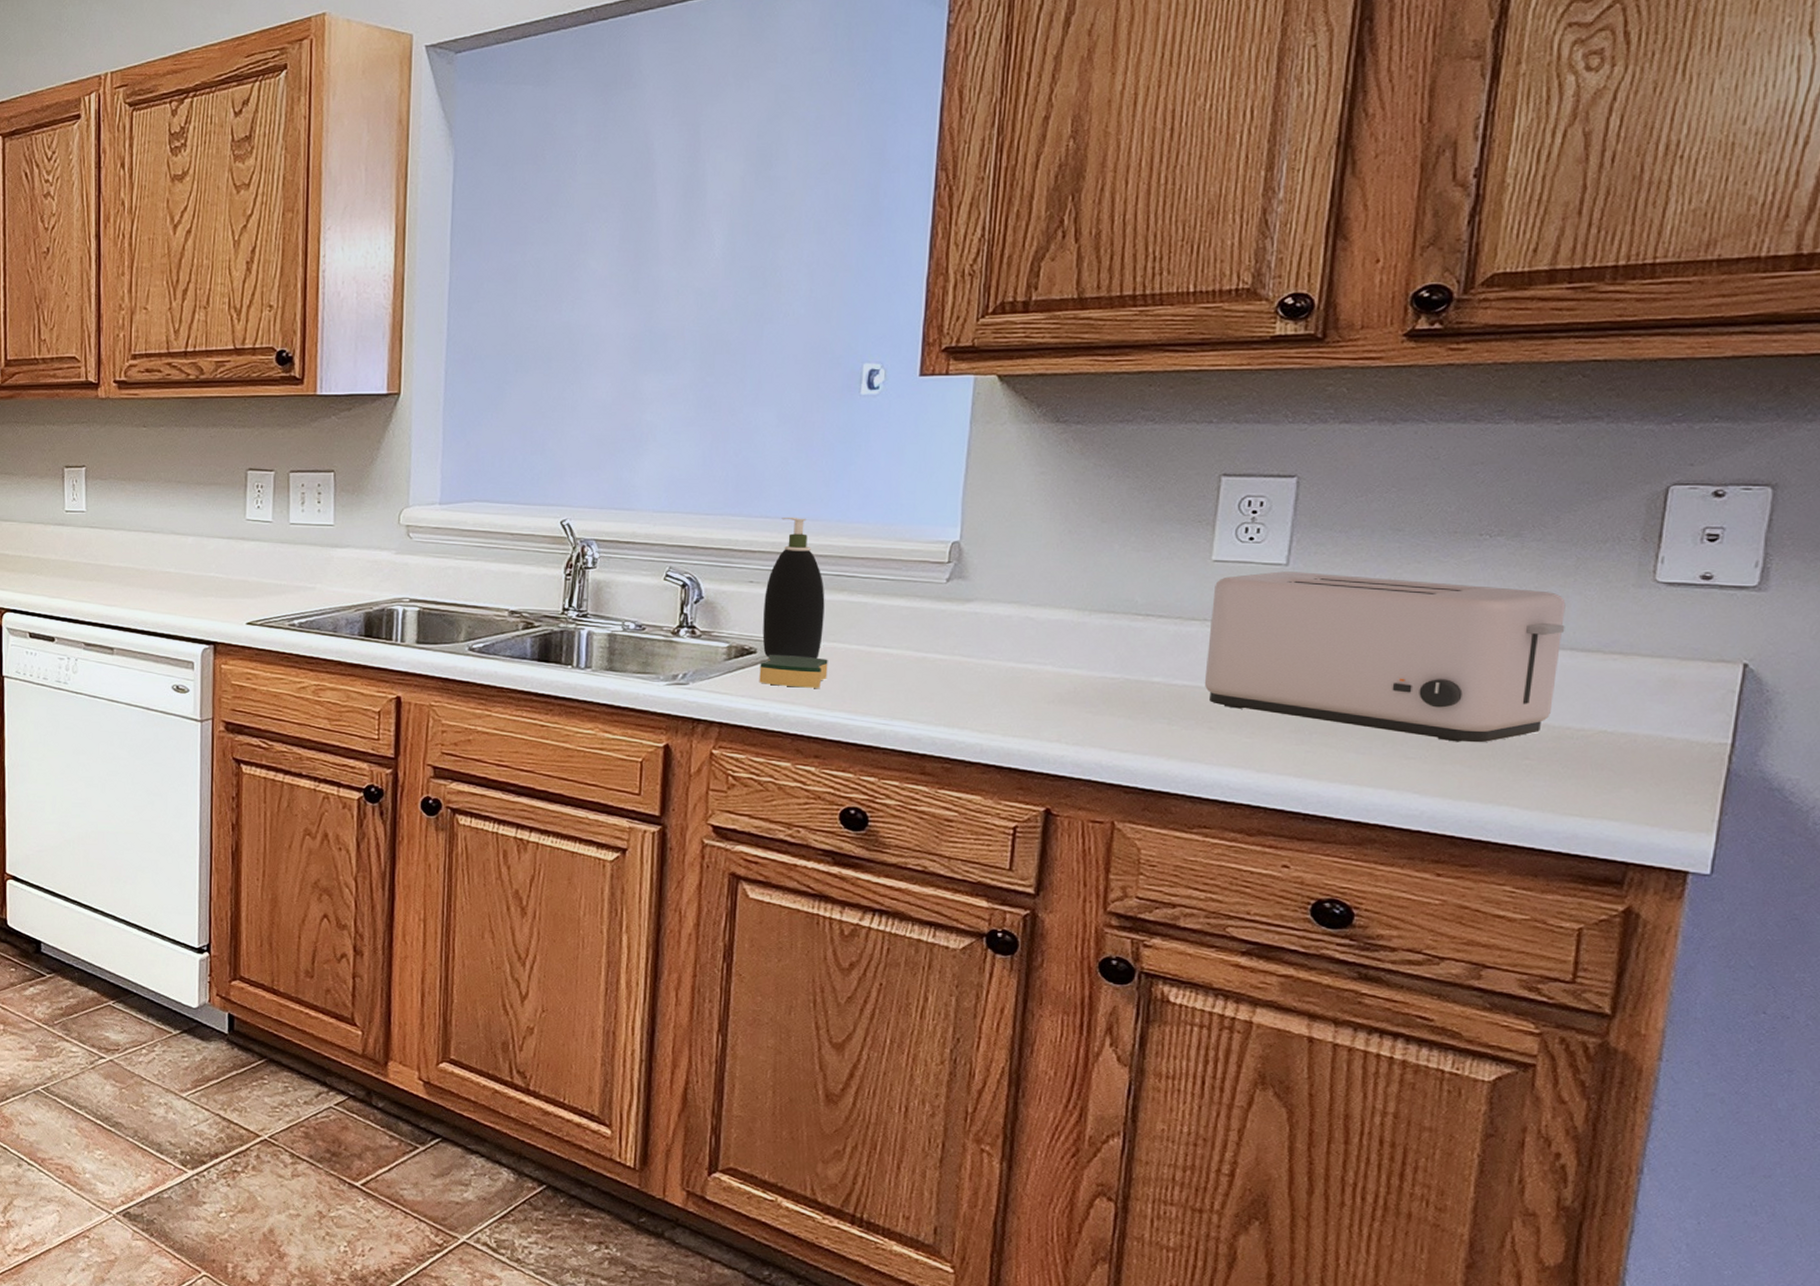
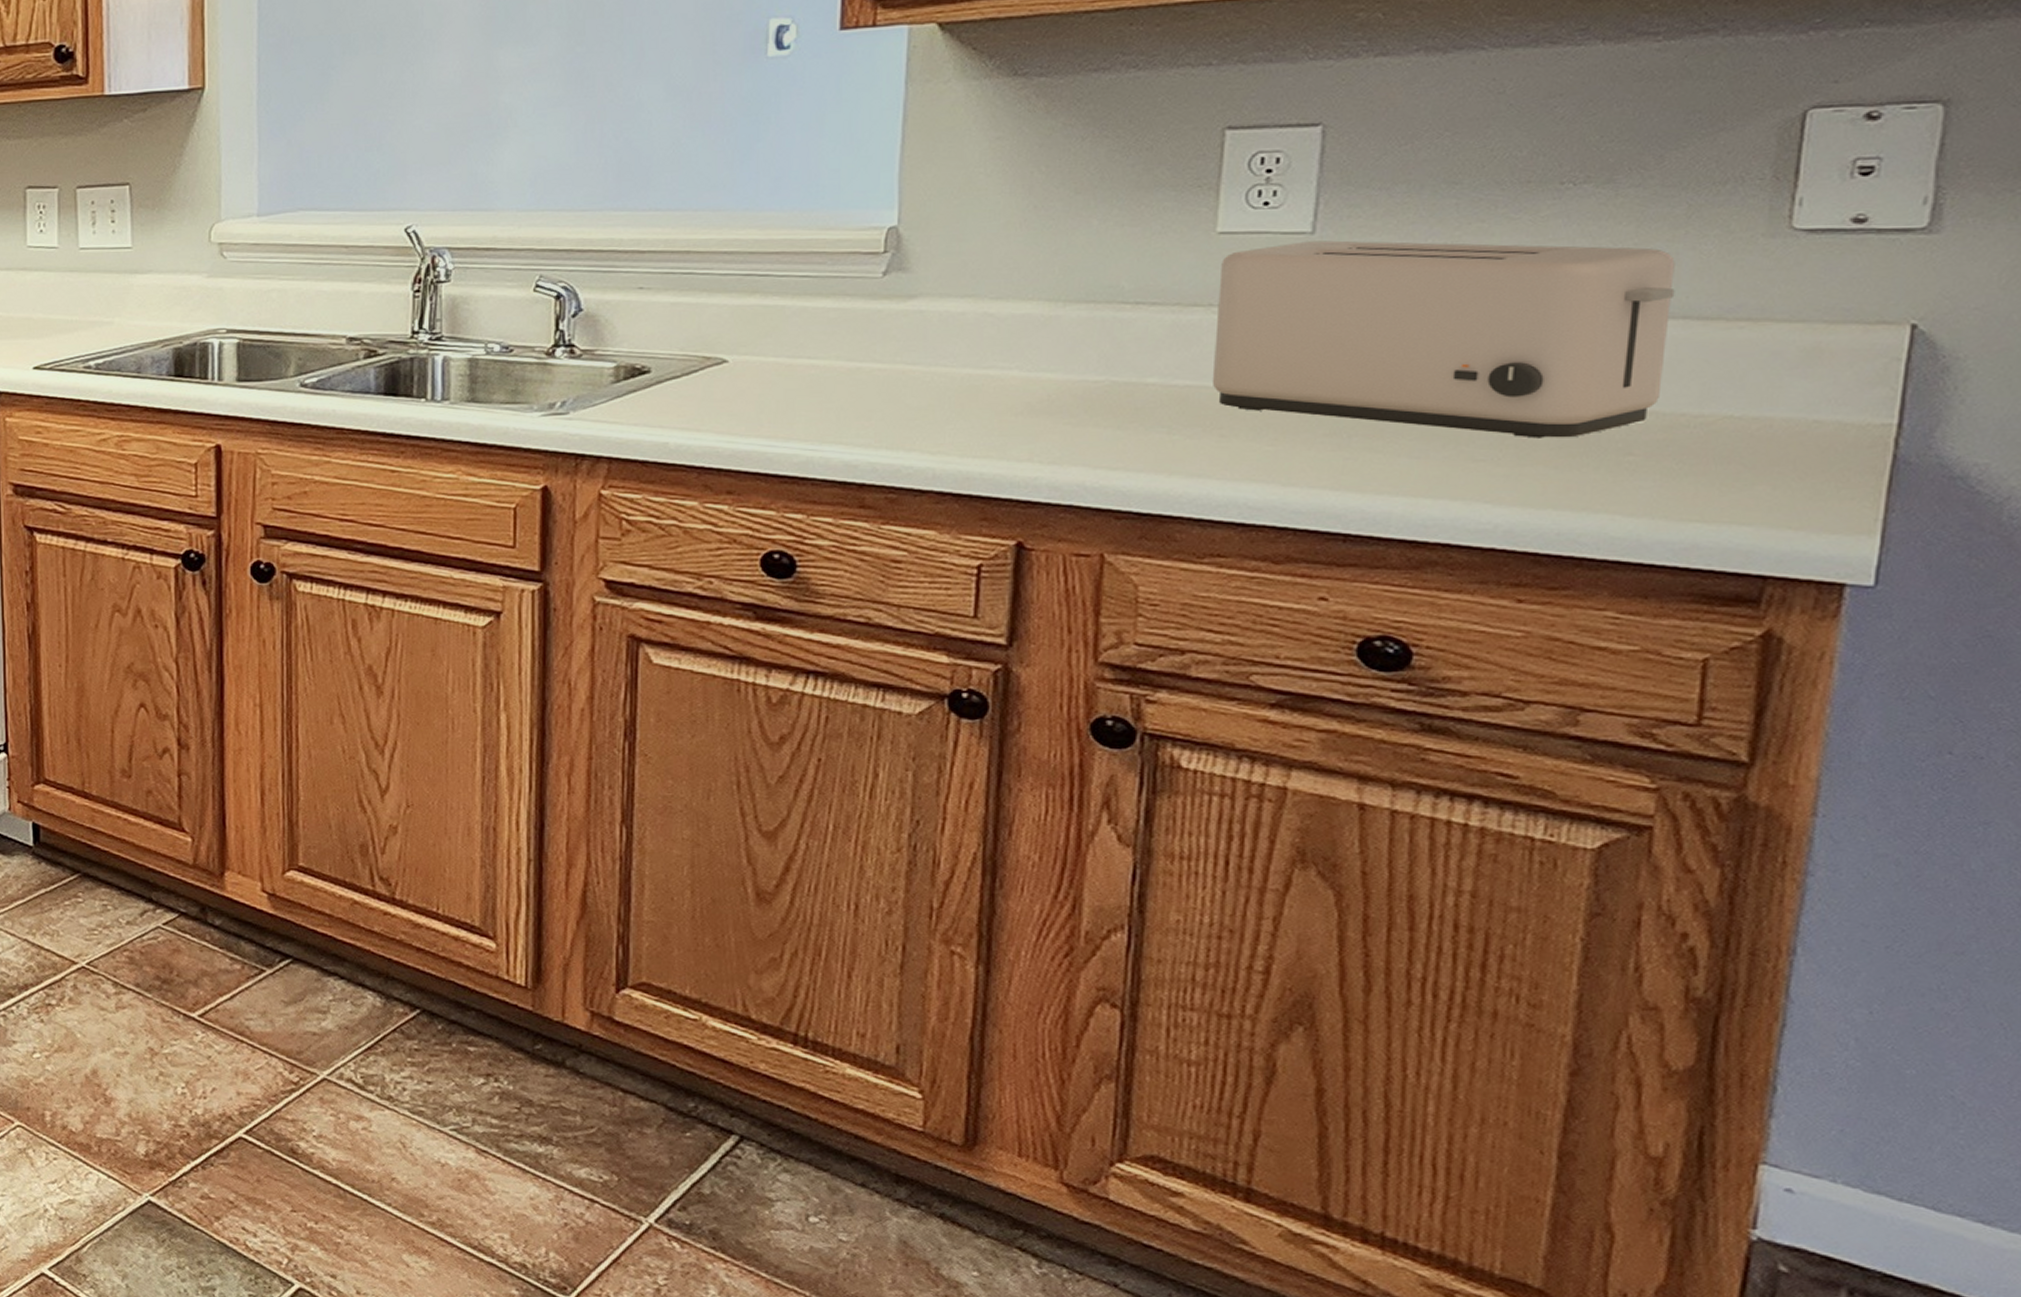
sponge: present [759,655,828,688] -> none [655,373,739,411]
soap dispenser: present [762,517,825,659] -> none [657,208,733,377]

